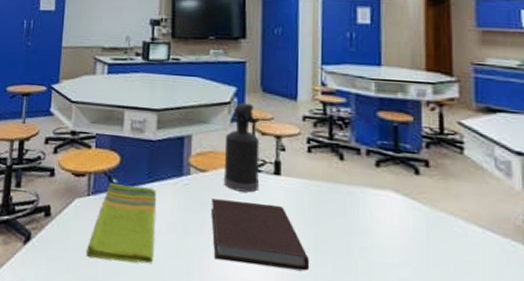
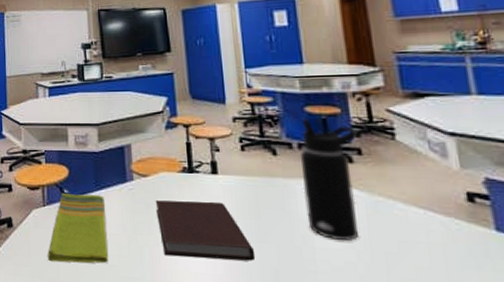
spray bottle: present [223,103,260,193] -> none [161,111,199,192]
water bottle: none [366,124,428,256] -> present [299,119,359,240]

